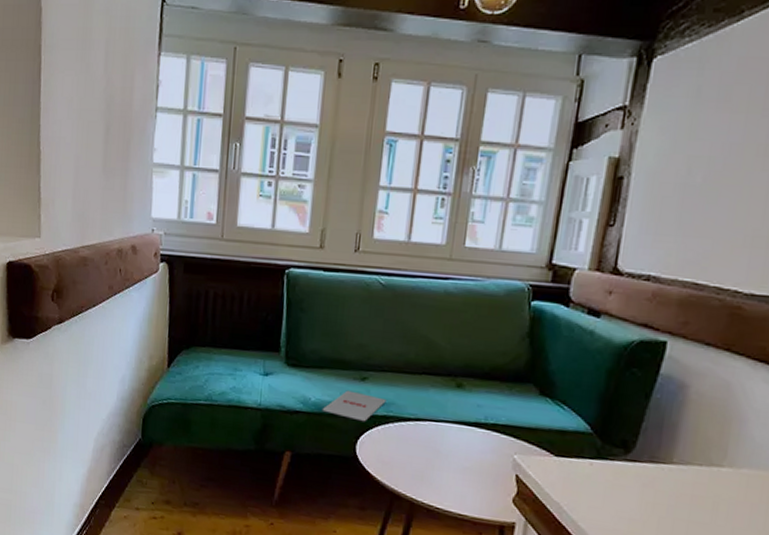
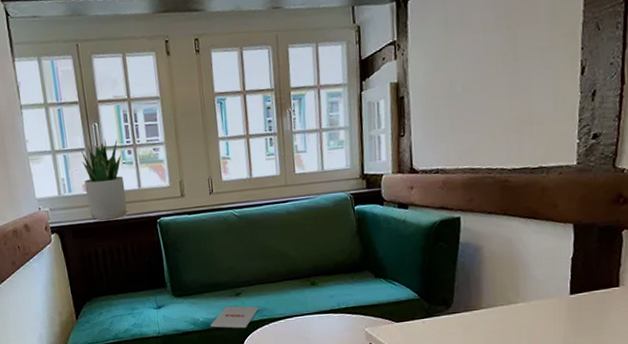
planter: none [208,164,259,259] -> present [81,139,127,220]

